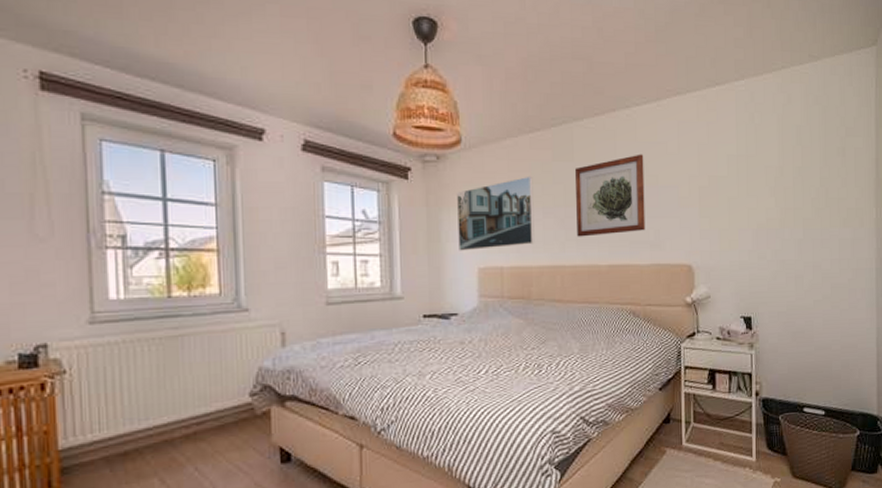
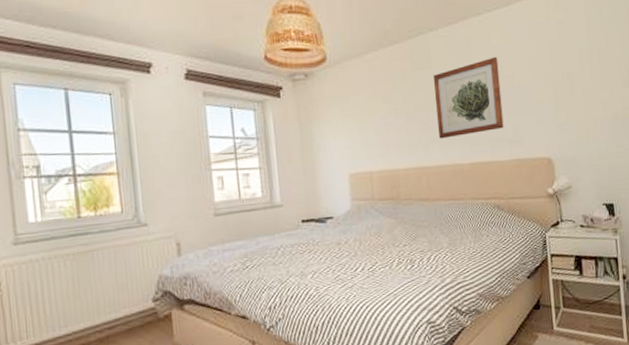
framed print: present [457,176,535,251] -> none [325,85,400,160]

